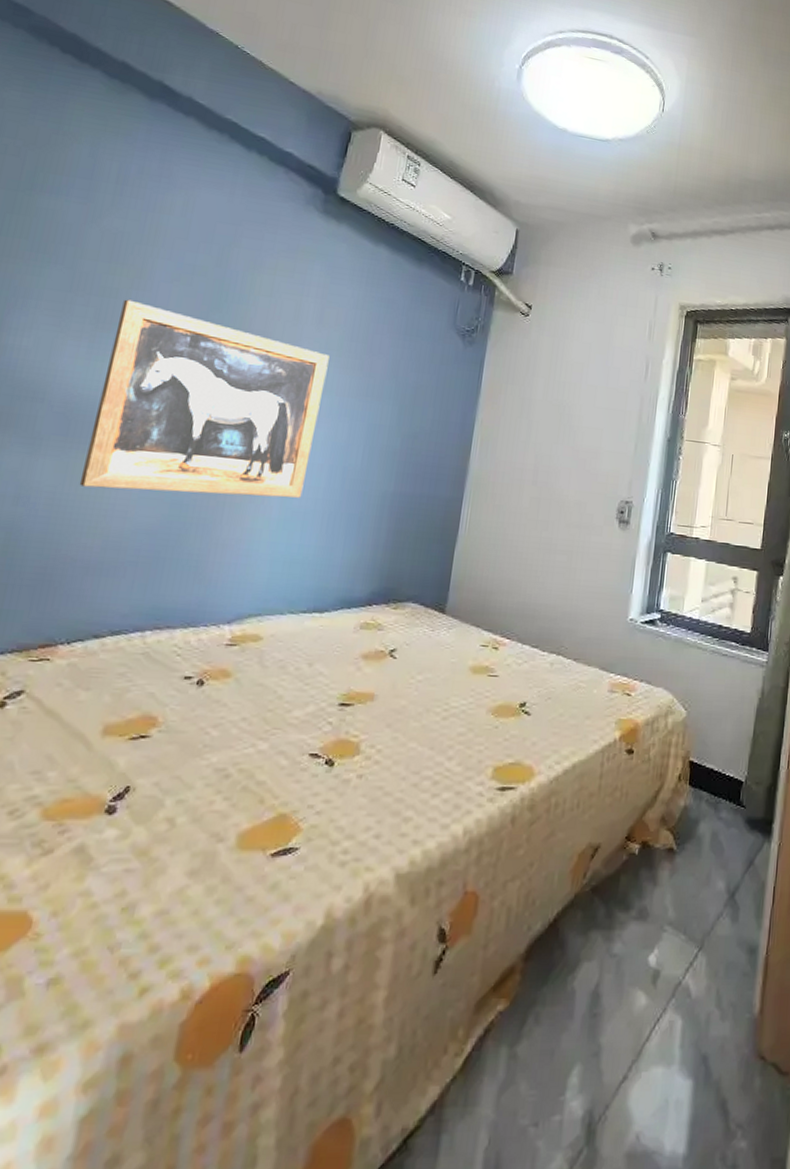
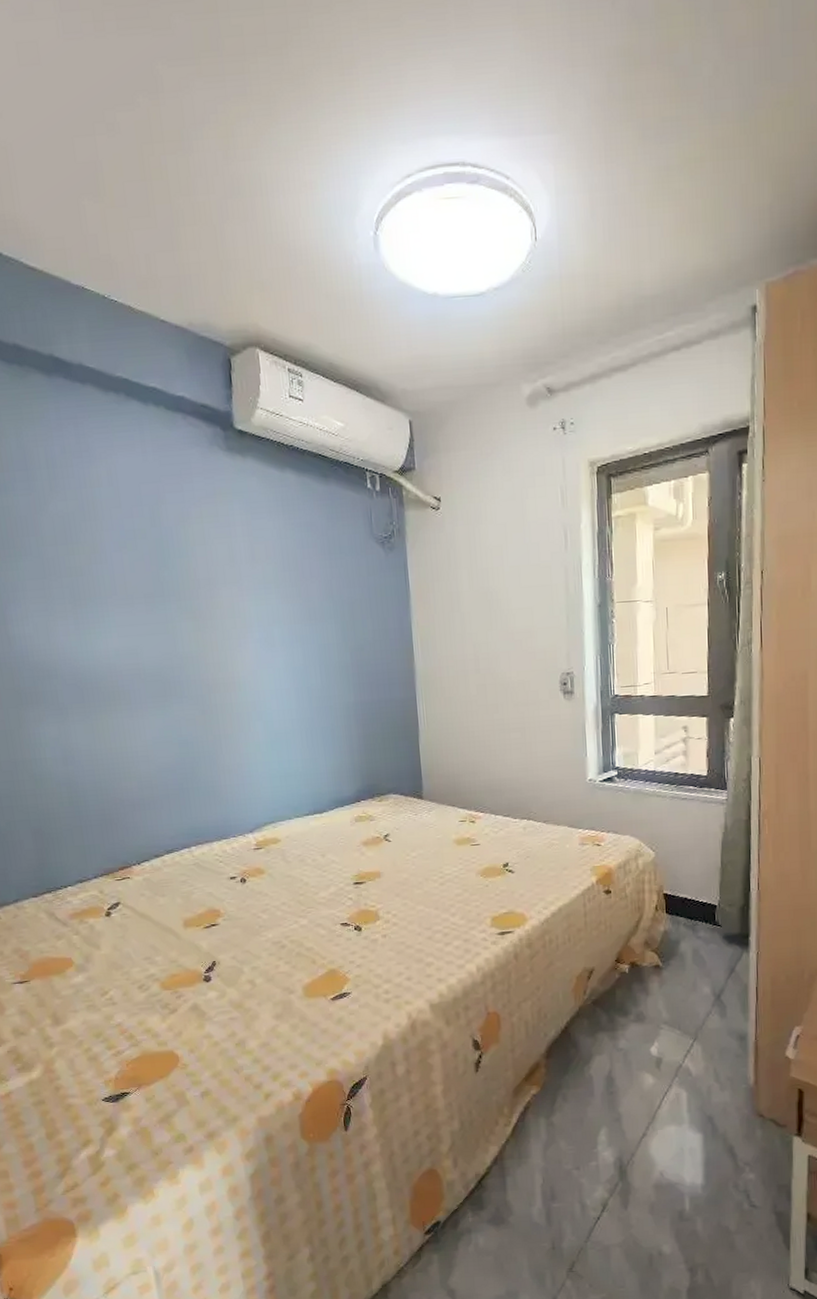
wall art: present [79,299,330,498] -> none [88,574,280,741]

